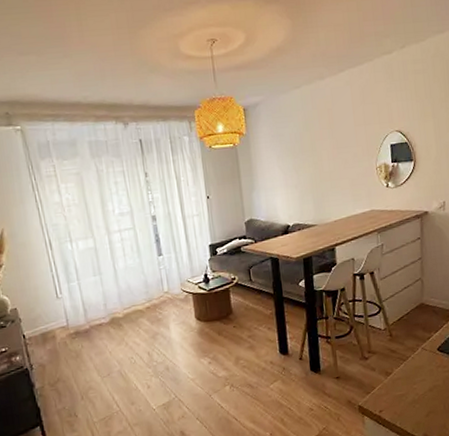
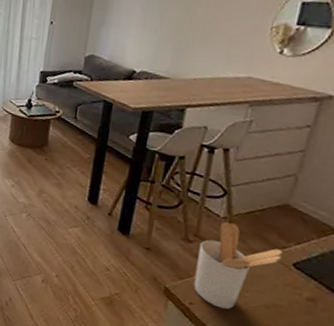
utensil holder: none [374,332,429,406] -> present [193,222,283,309]

